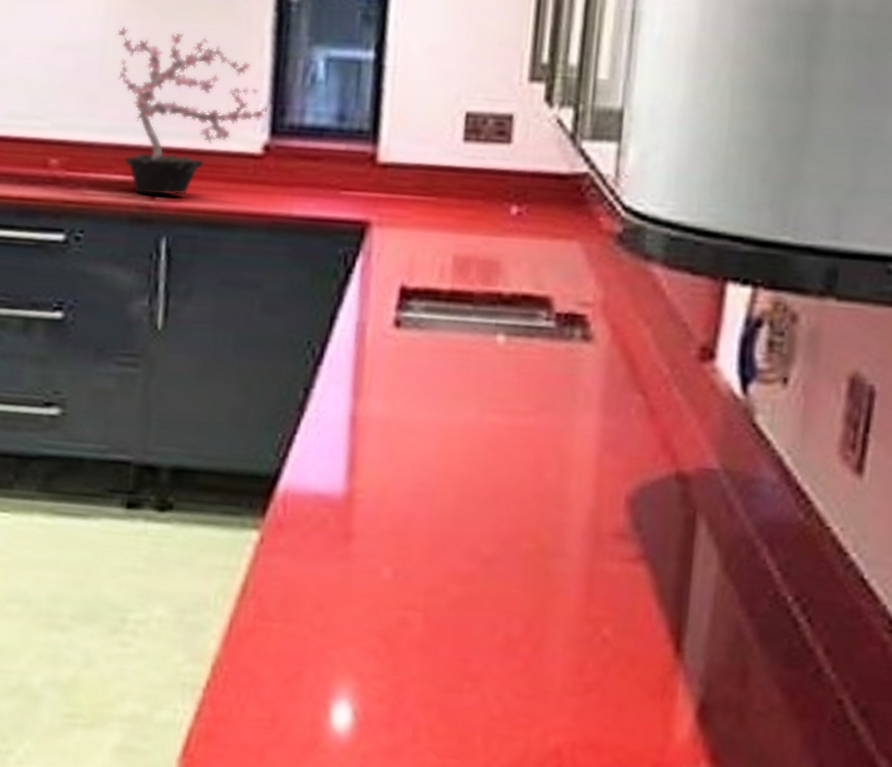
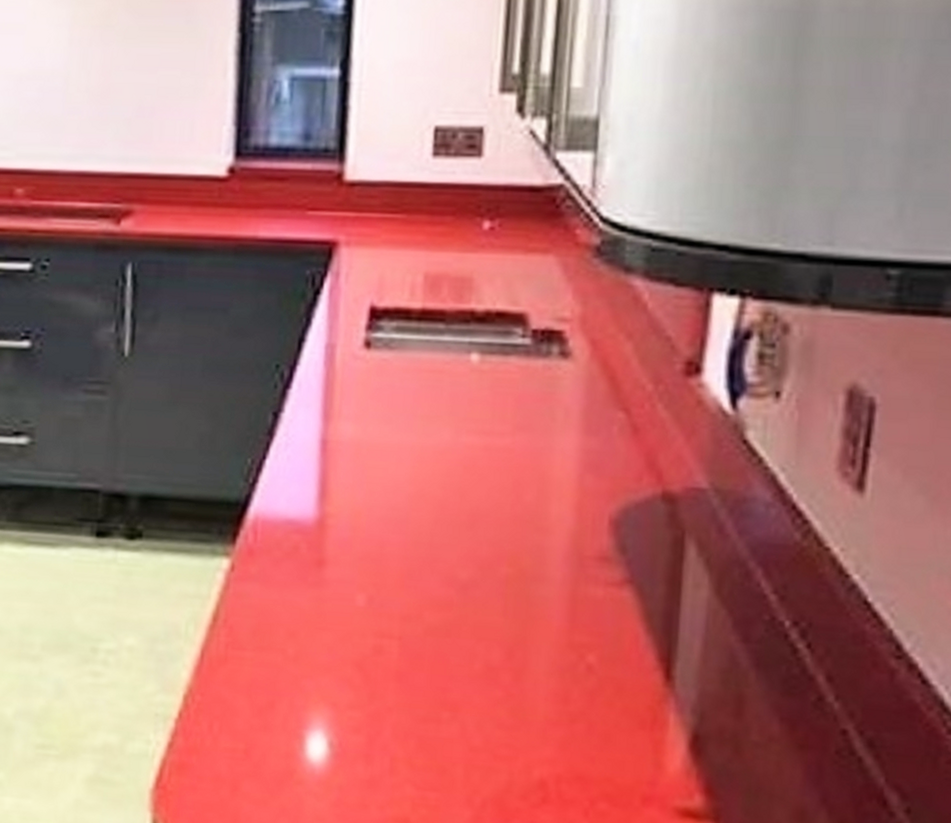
potted plant: present [117,26,272,196] -> none [80,54,236,222]

